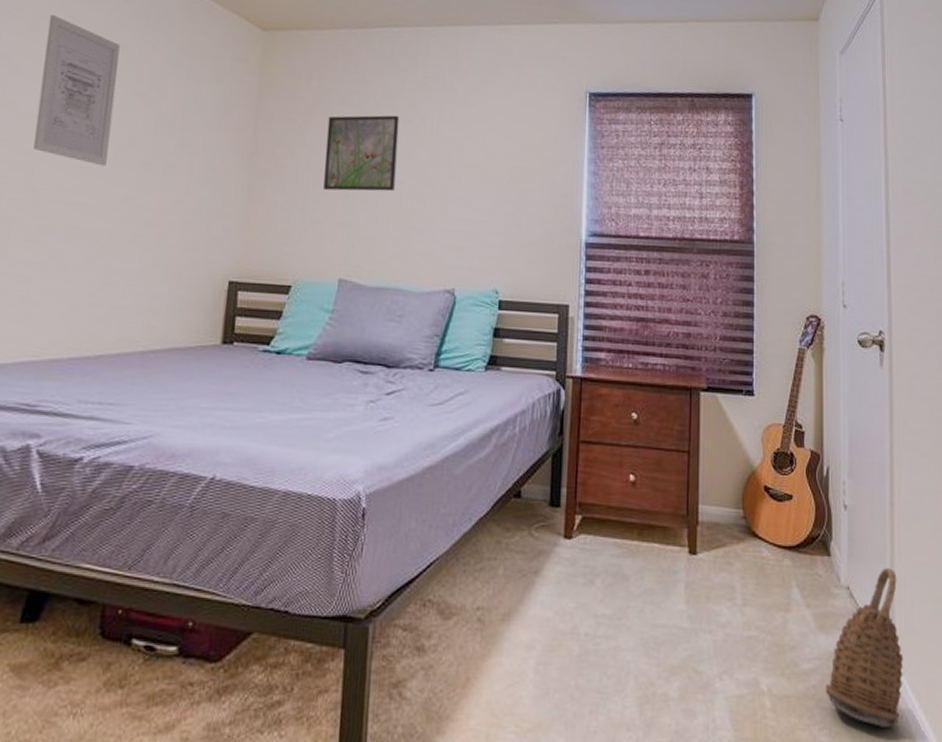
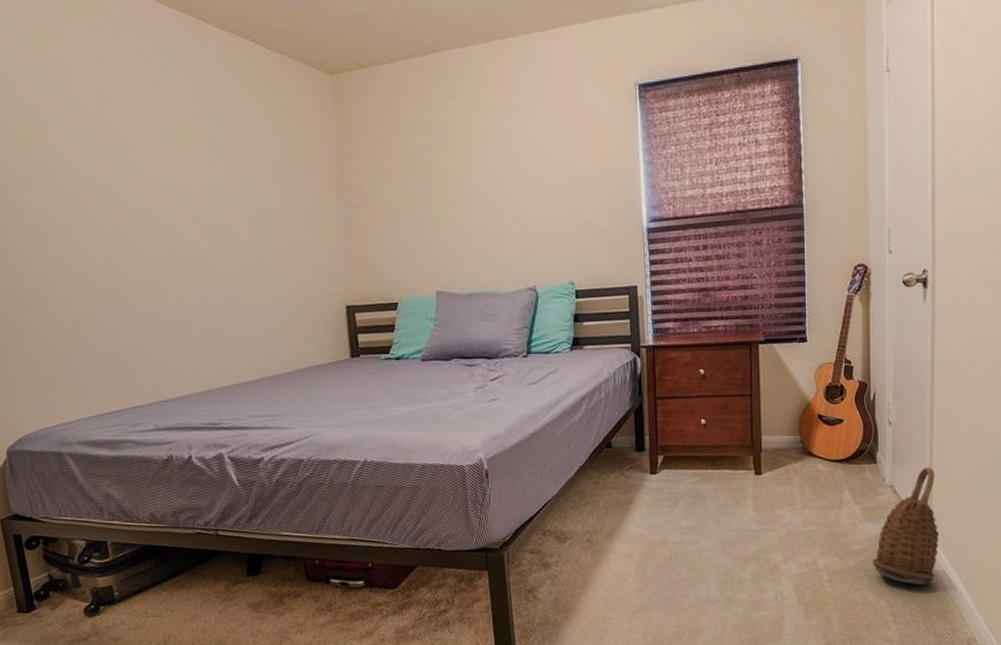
wall art: present [33,14,120,166] -> none [143,91,224,224]
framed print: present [323,115,400,192] -> none [403,136,471,215]

